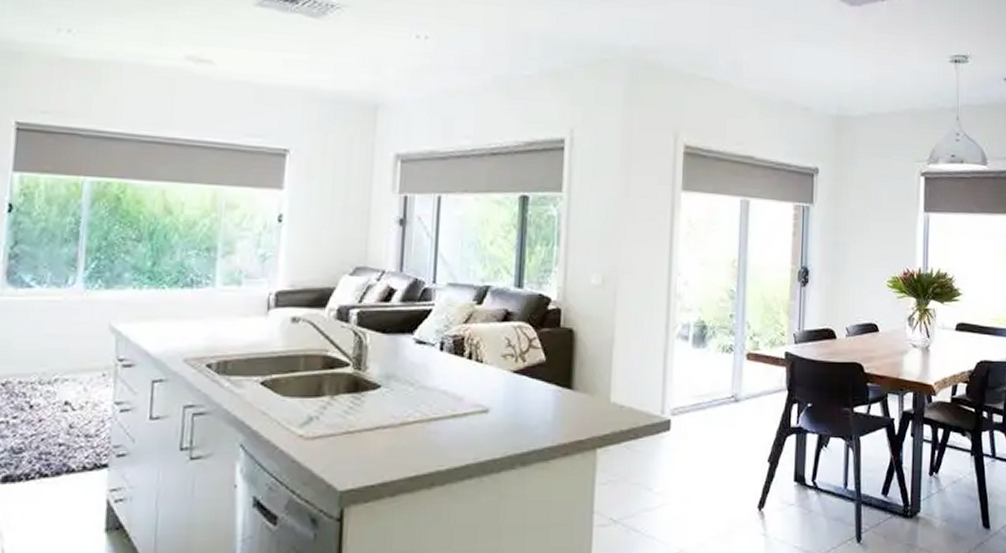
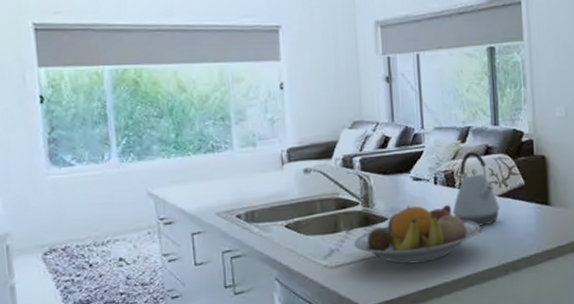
fruit bowl: none [337,372,488,444] -> present [354,204,480,265]
kettle: none [457,315,513,406] -> present [452,151,500,226]

